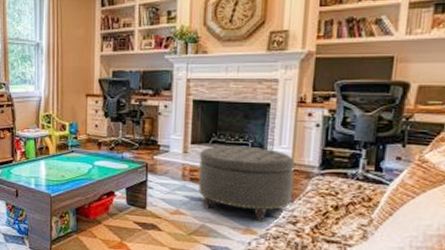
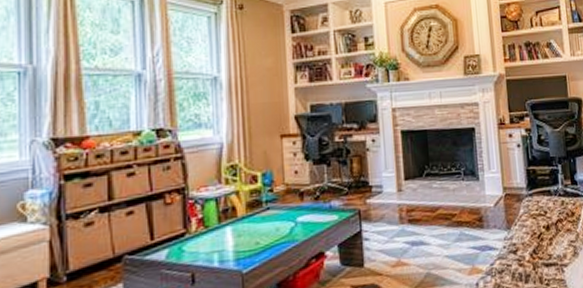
ottoman: present [198,145,295,222] -> none [415,175,509,258]

